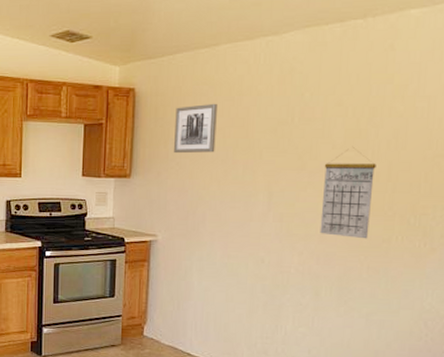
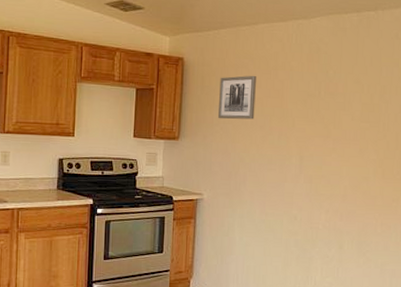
calendar: present [320,147,376,239] -> none [342,119,387,199]

